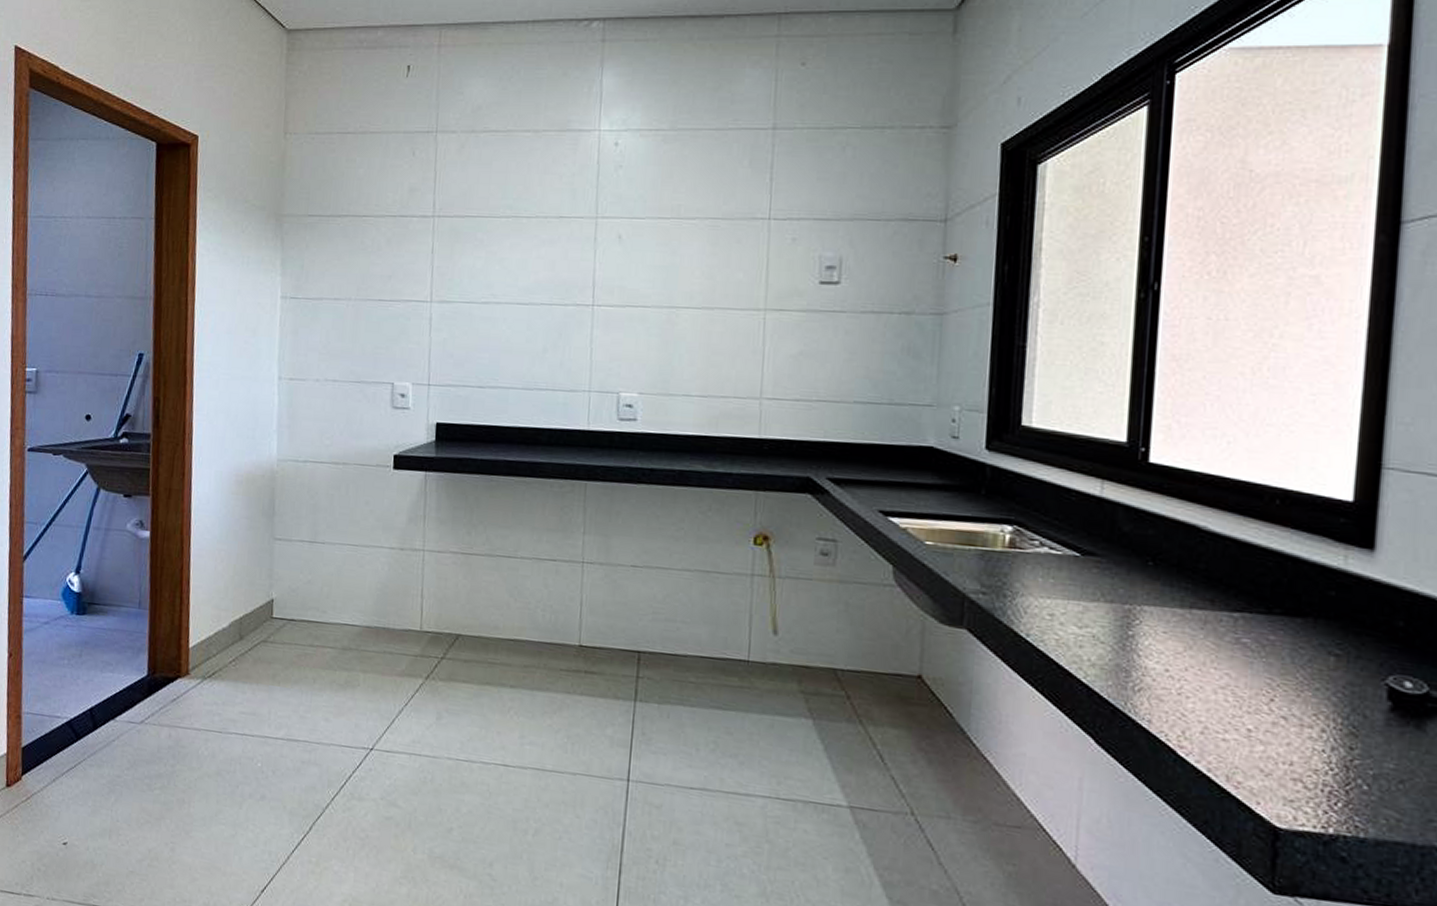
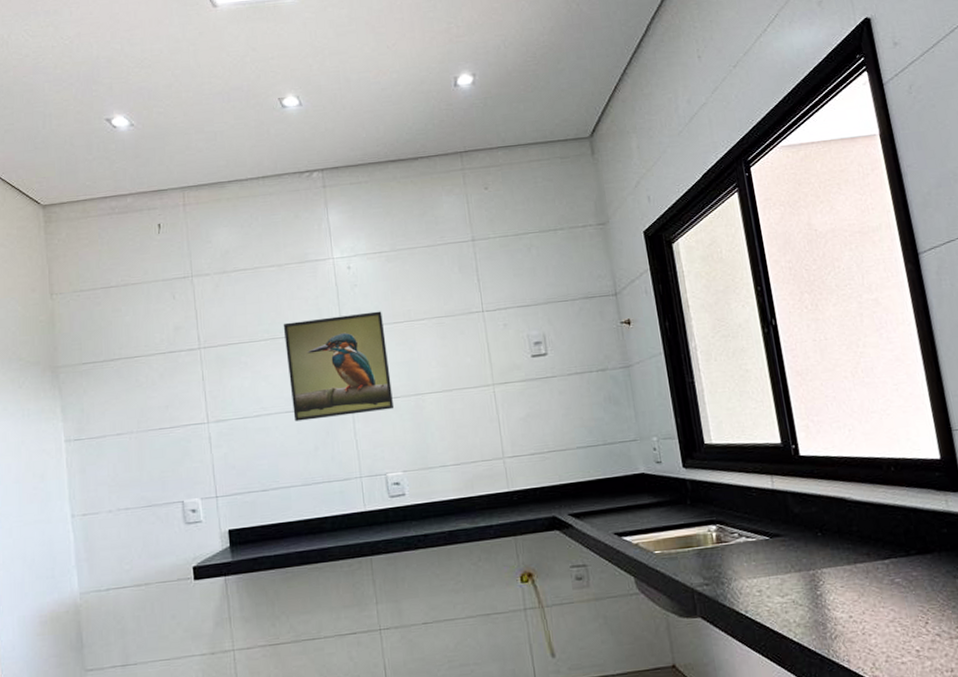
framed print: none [525,200,646,320] -> present [283,311,394,422]

